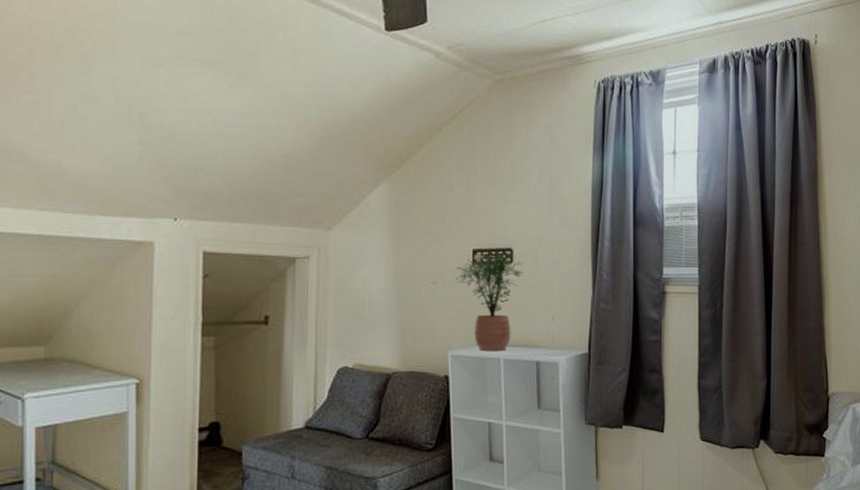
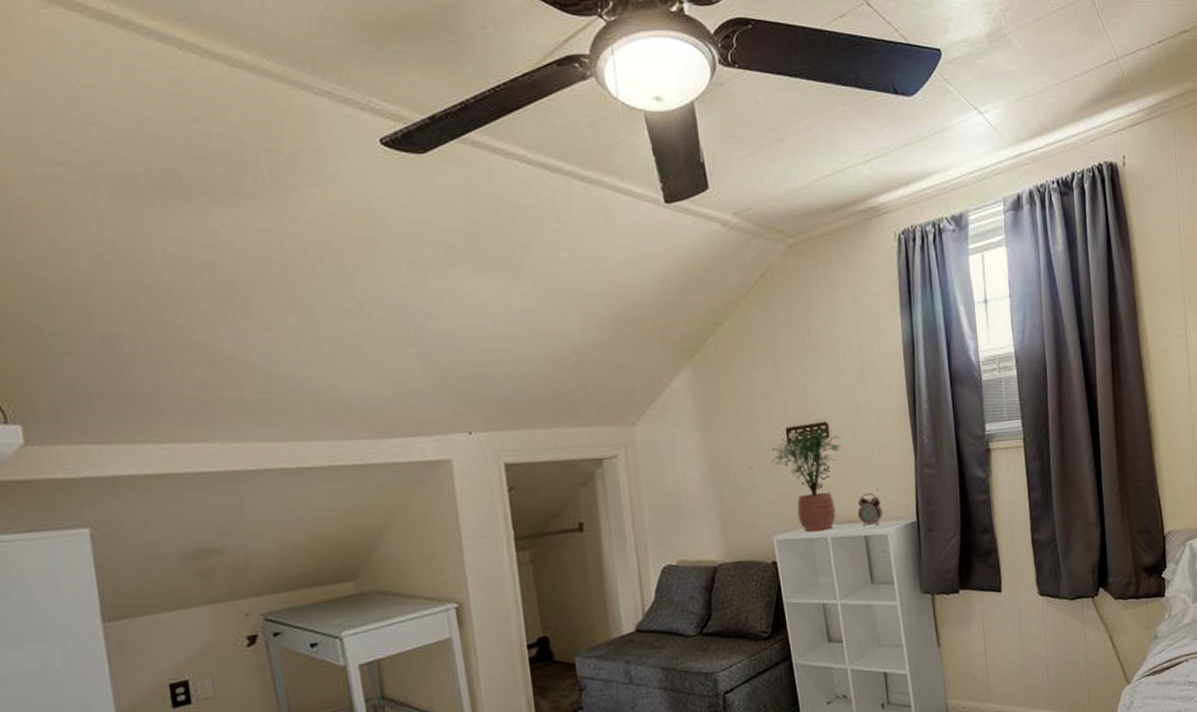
alarm clock: none [532,321,556,353] -> present [857,493,883,526]

